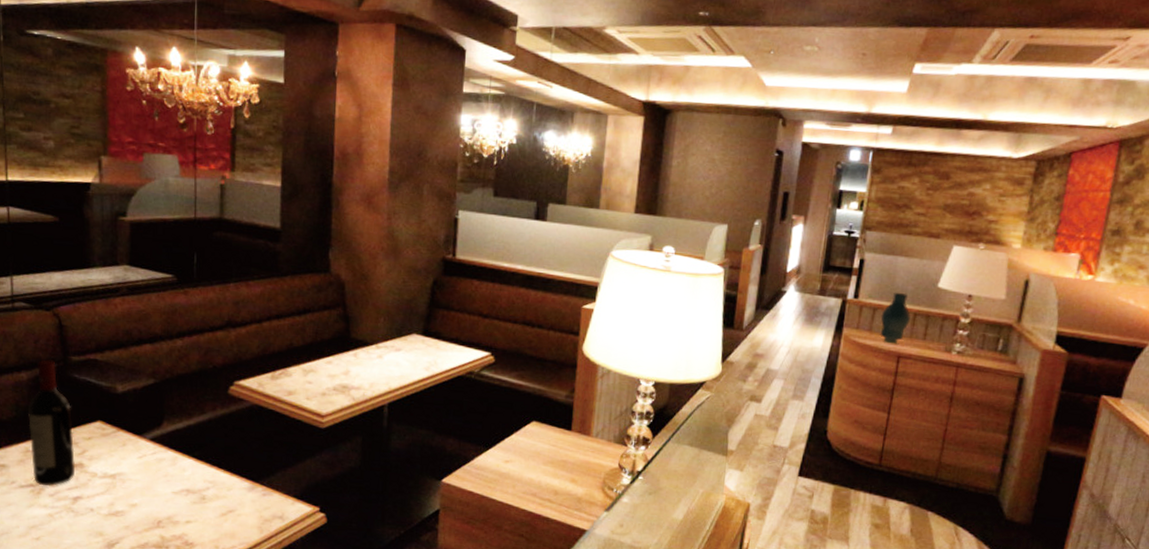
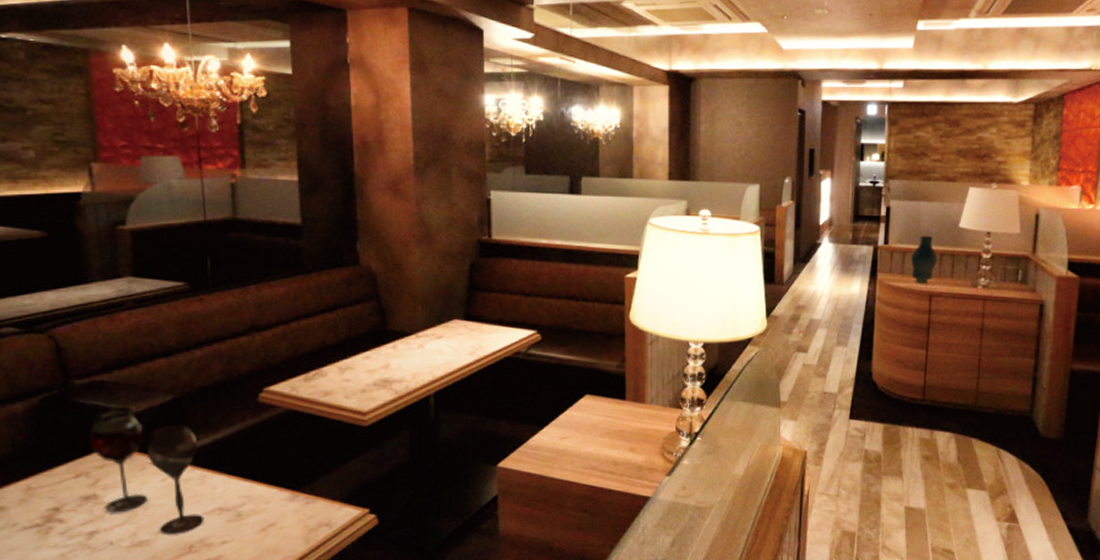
wine bottle: present [27,359,75,486] -> none [26,386,88,524]
wineglass: none [81,385,127,483] -> present [89,407,149,513]
wineglass: none [128,406,173,509] -> present [146,424,204,534]

